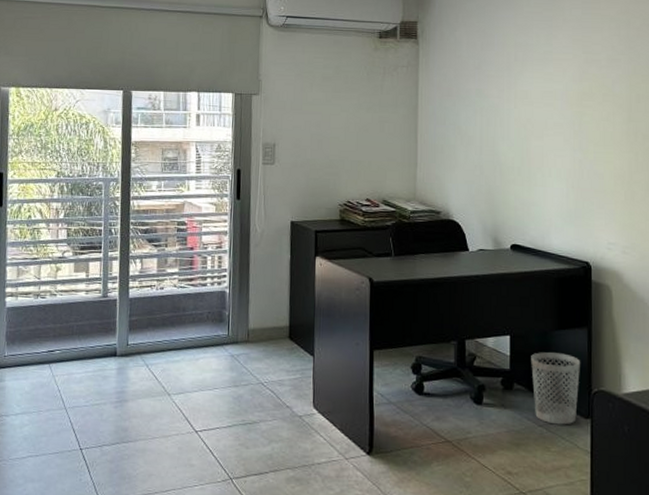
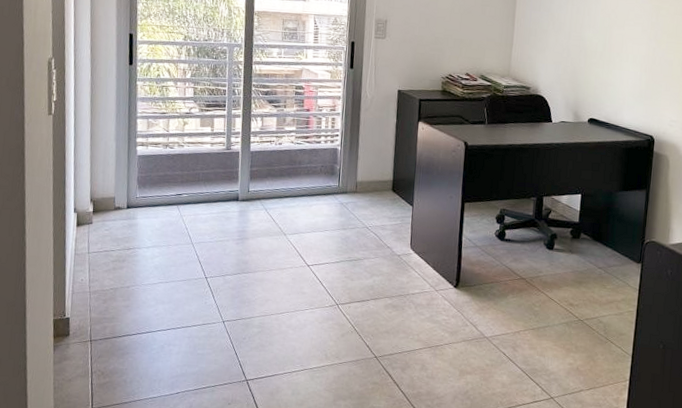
wastebasket: present [531,352,580,425] -> none [596,209,637,268]

